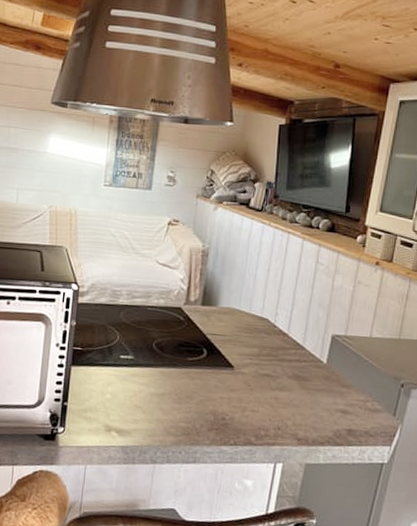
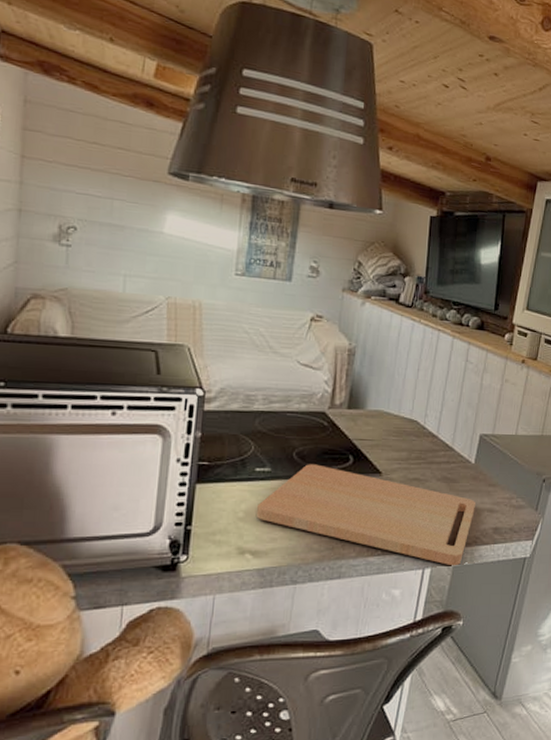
cutting board: none [120,354,328,464] -> present [255,464,475,566]

